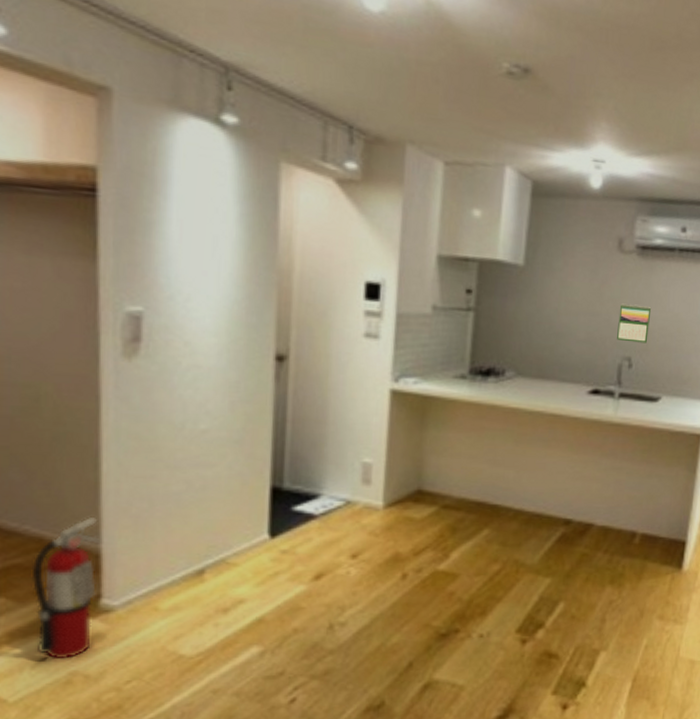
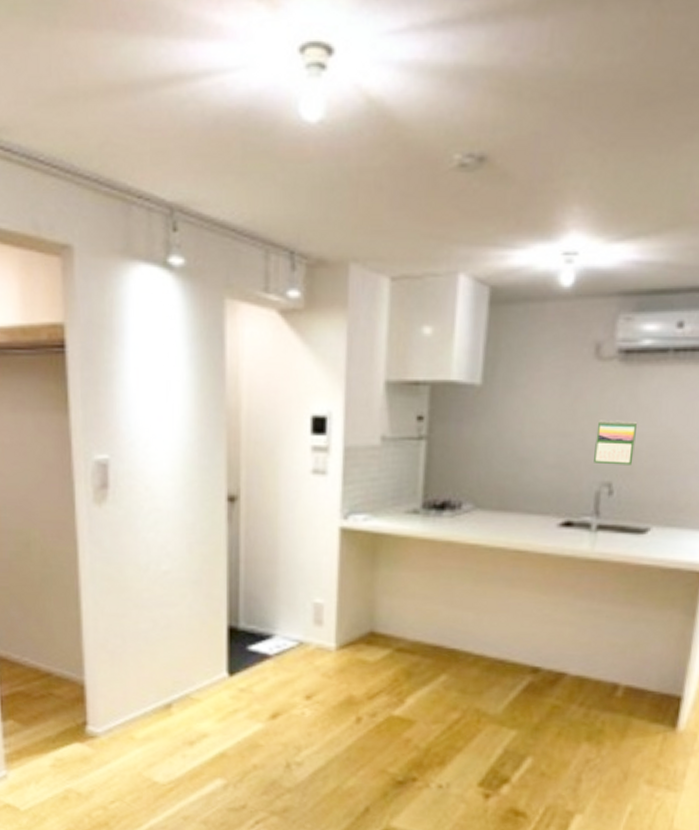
fire extinguisher: present [31,516,101,660] -> none [31,650,85,778]

